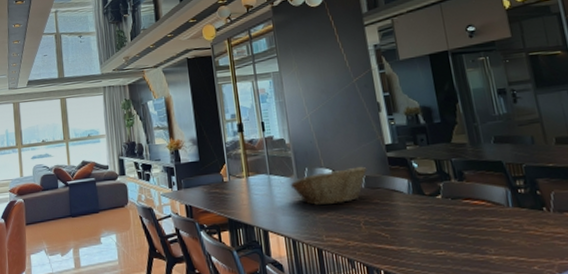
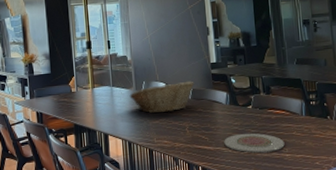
plate: none [409,229,489,254] -> present [224,133,285,153]

